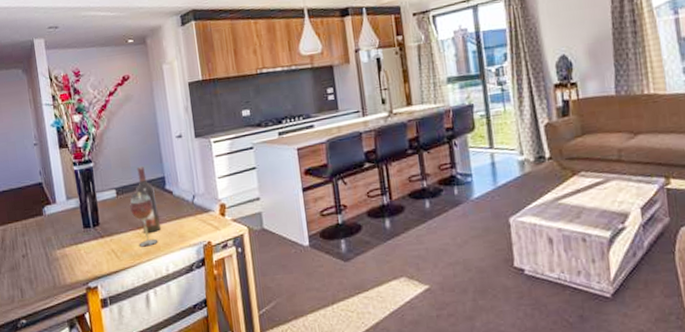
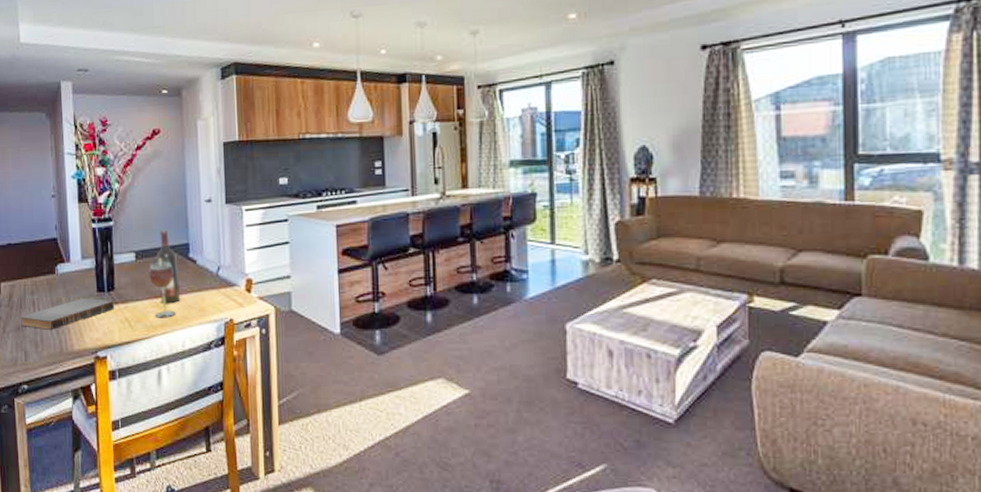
book: none [13,234,102,268] -> present [19,297,115,330]

